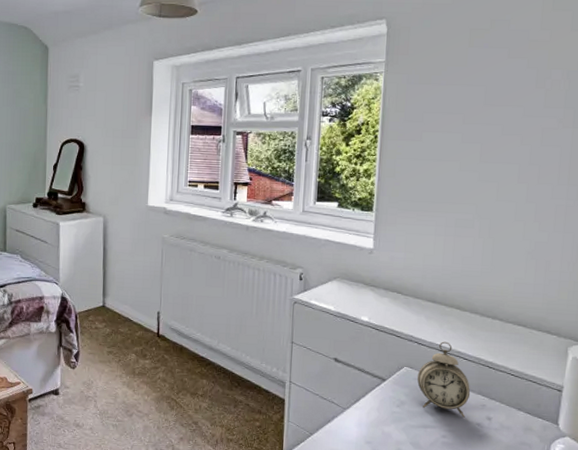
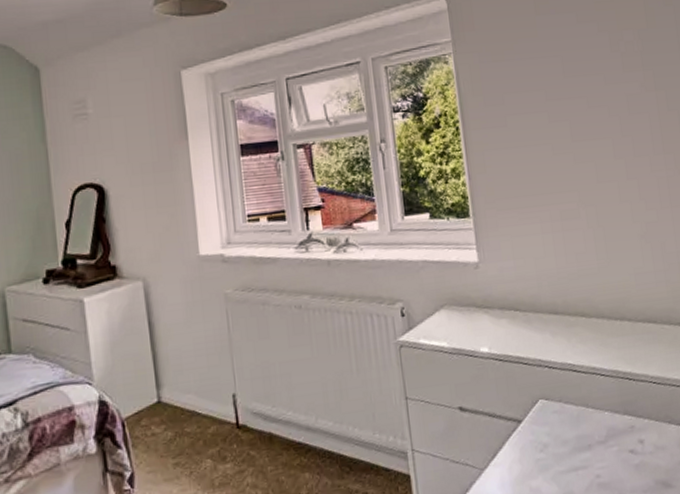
alarm clock: present [417,341,471,418] -> none [554,358,616,447]

